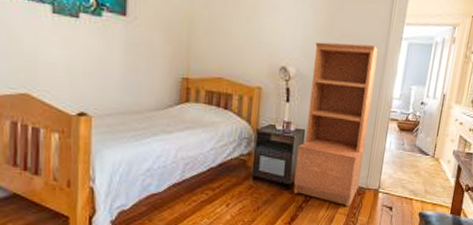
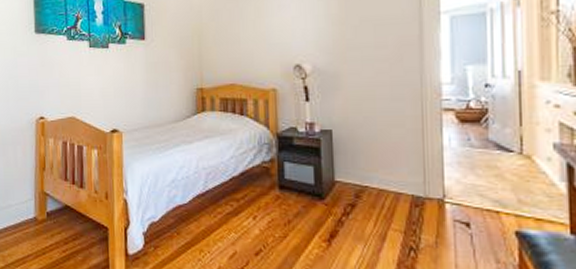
bookshelf: present [293,42,379,207] -> none [326,27,415,222]

